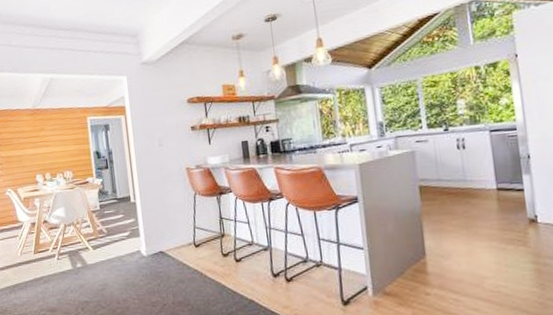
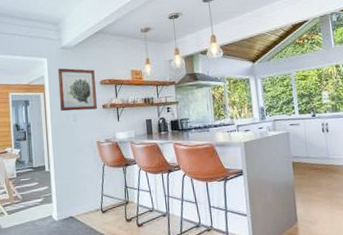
wall art: none [138,86,185,136] -> present [57,68,97,112]

